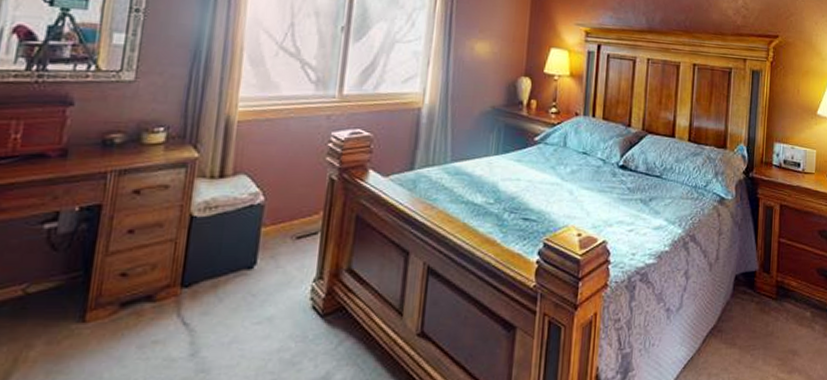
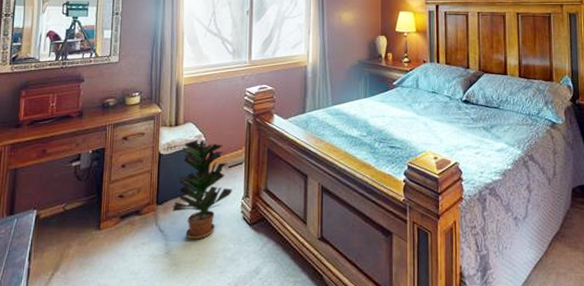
potted plant: none [205,198,300,337] -> present [172,140,232,240]

